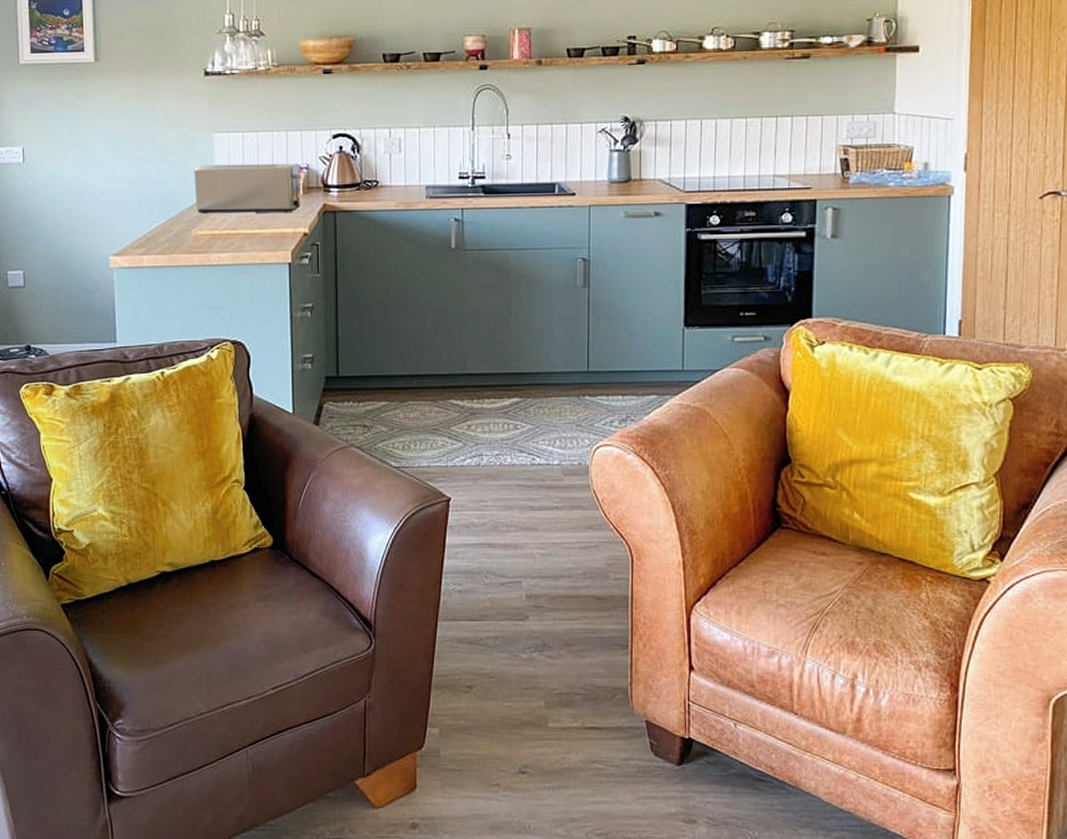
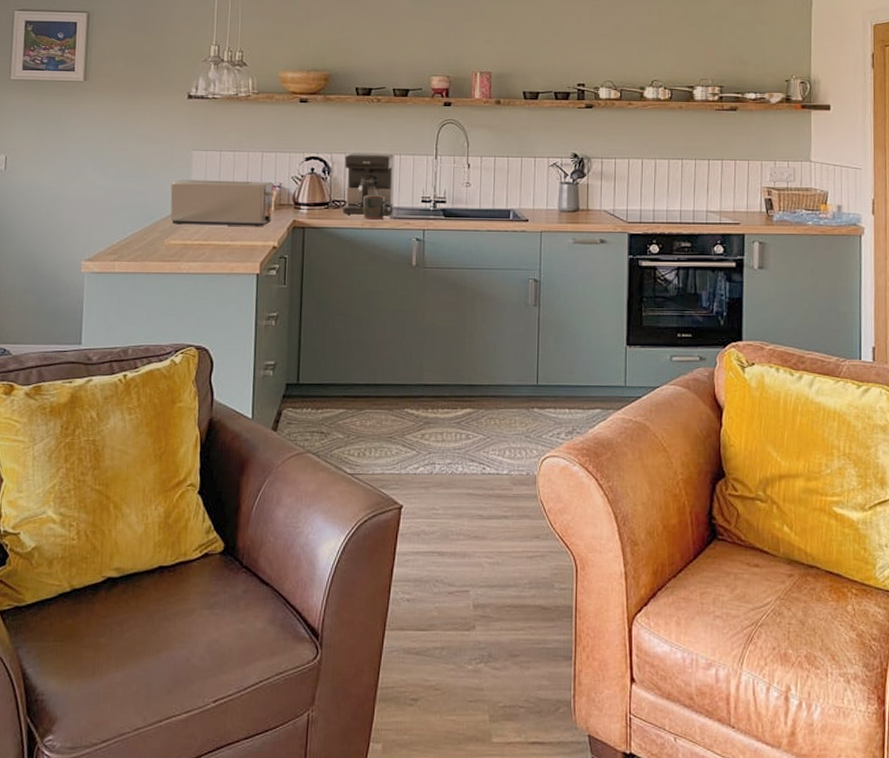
coffee maker: none [374,126,430,195] -> present [342,152,395,215]
mug: none [397,173,428,200] -> present [363,195,393,220]

